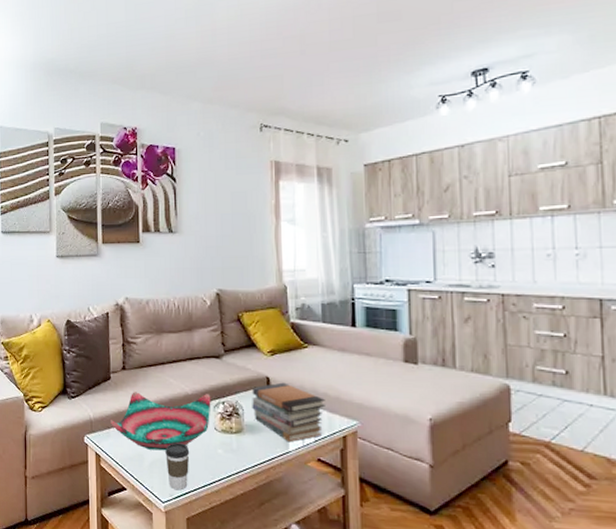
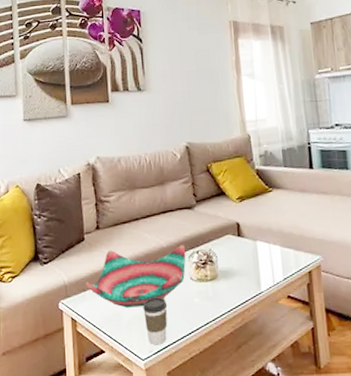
book stack: present [252,382,325,443] -> none [223,226,291,283]

